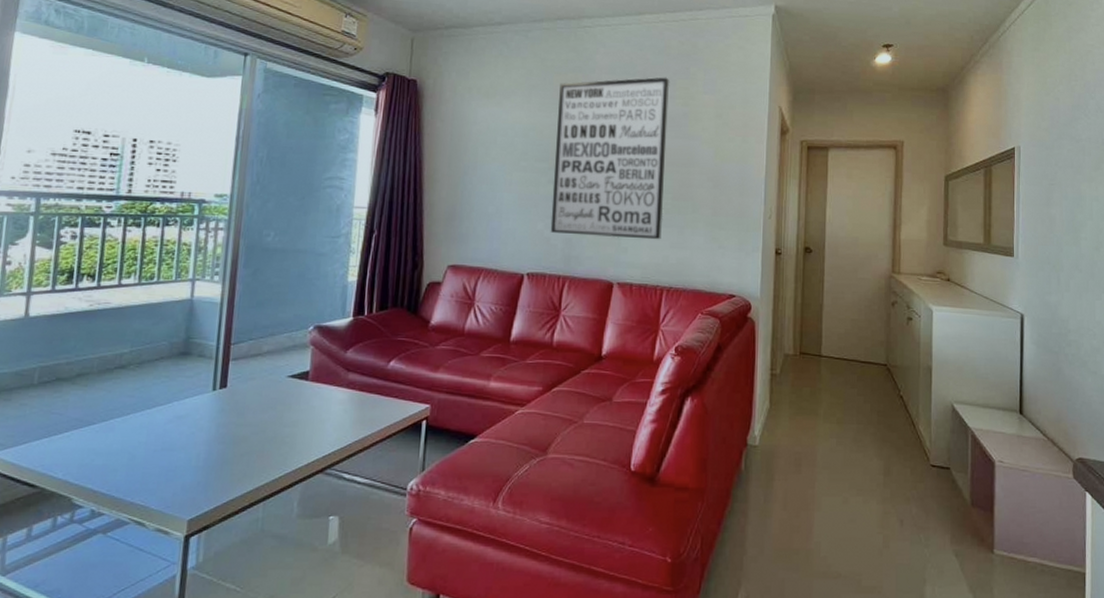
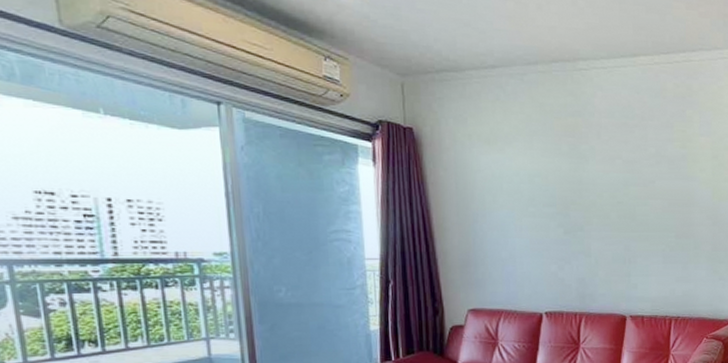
wall art: present [550,77,670,240] -> none [561,120,668,276]

